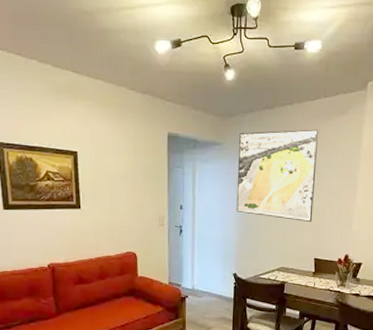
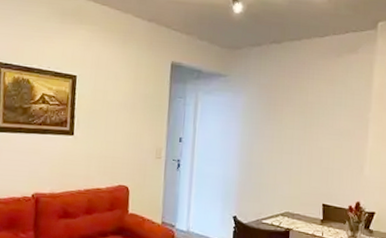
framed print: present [236,129,319,223] -> none [239,65,328,164]

